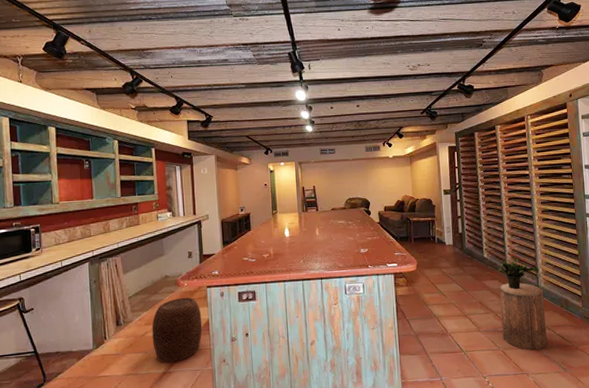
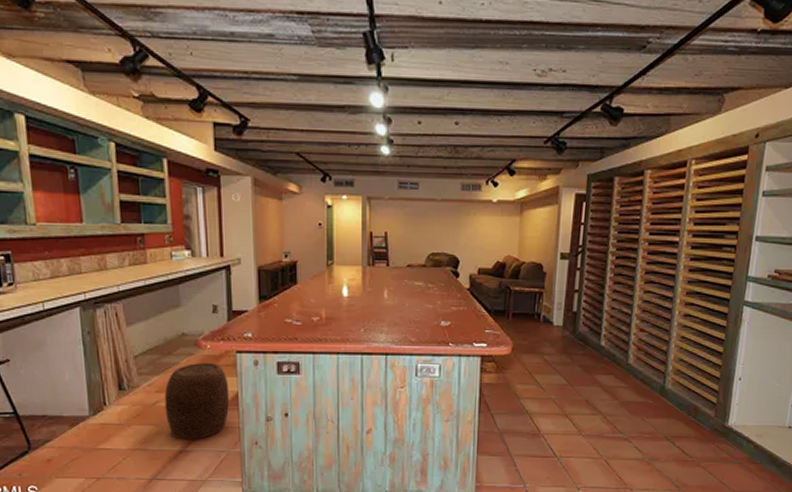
potted plant: present [498,255,539,289] -> none [616,346,669,388]
stool: present [499,283,547,351] -> none [608,380,670,463]

